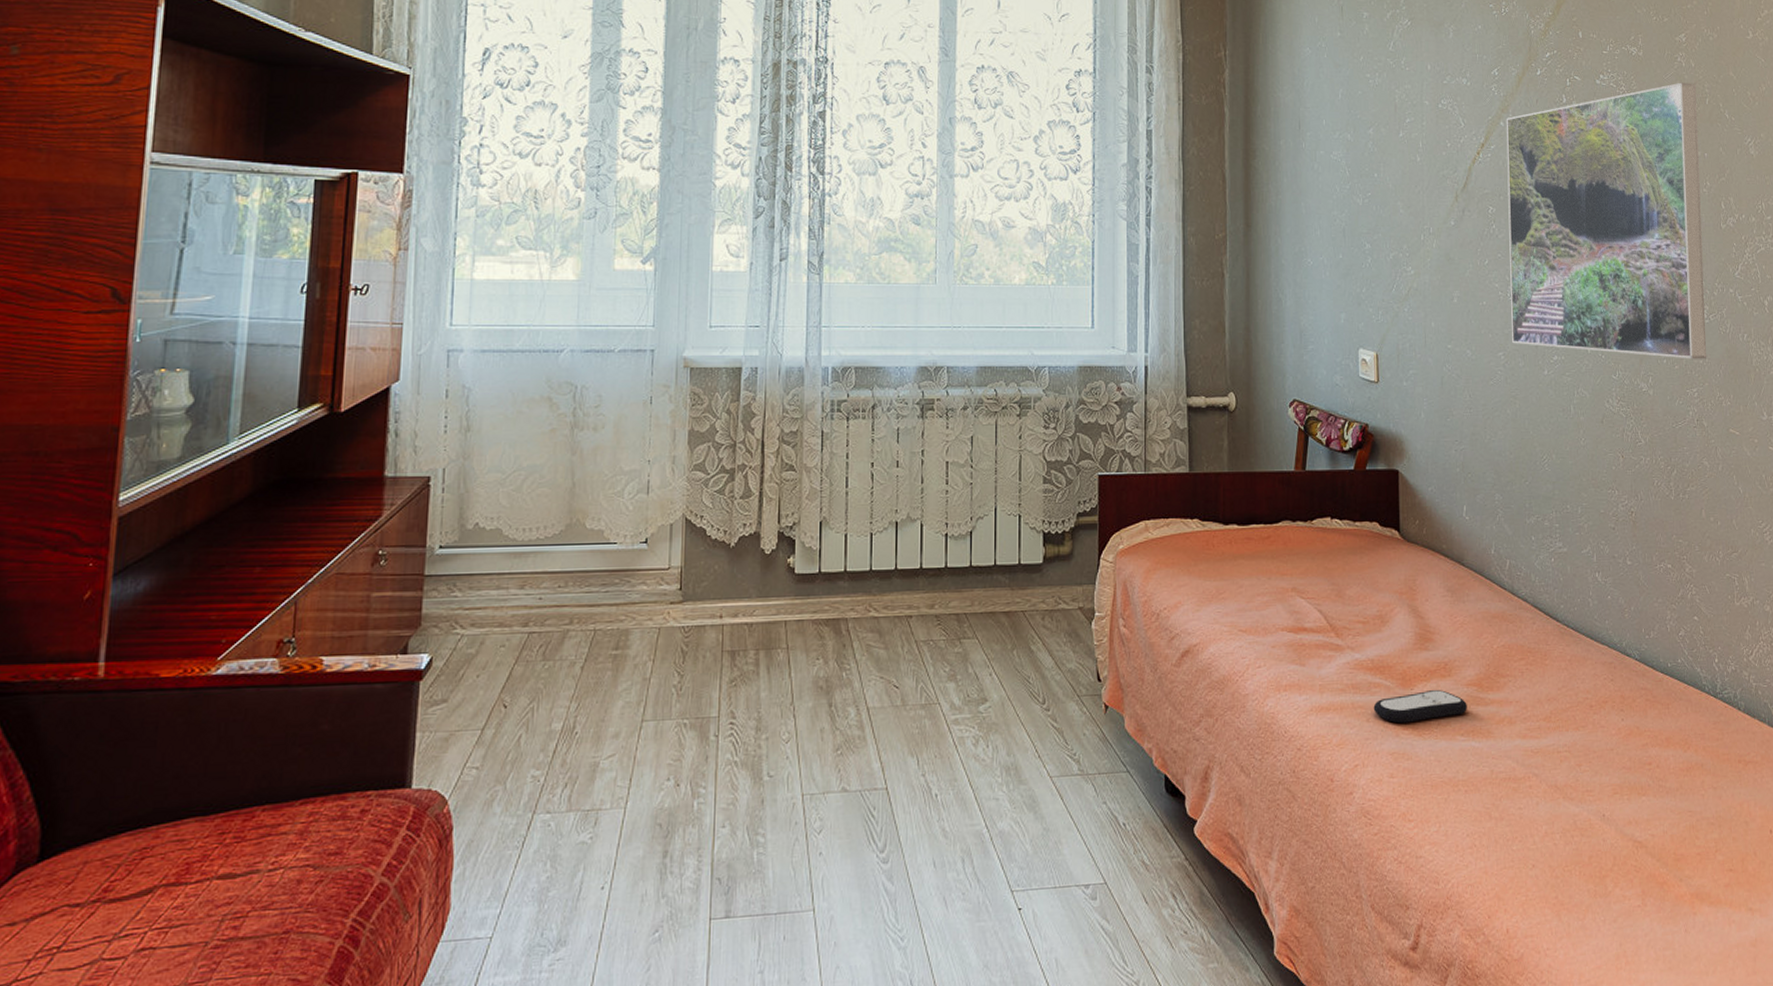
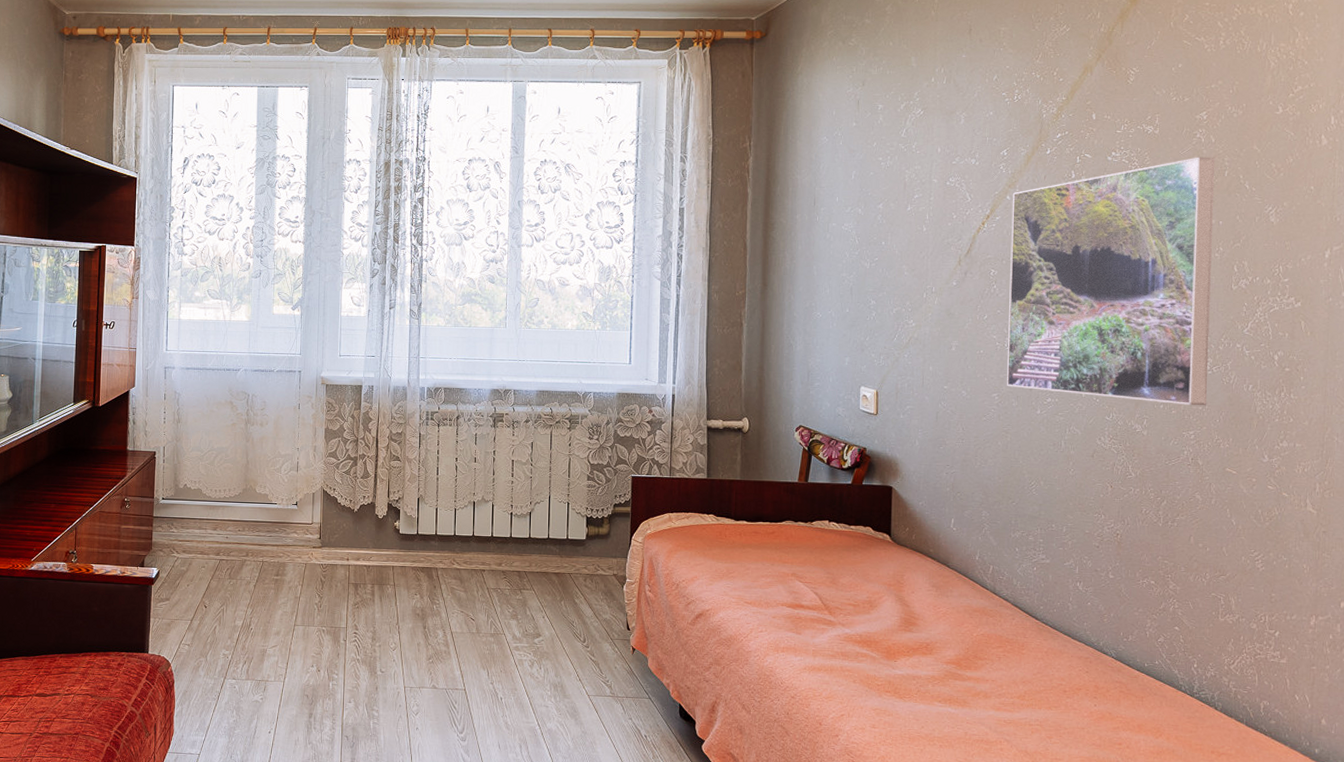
remote control: present [1373,689,1467,724] -> none [859,663,946,687]

